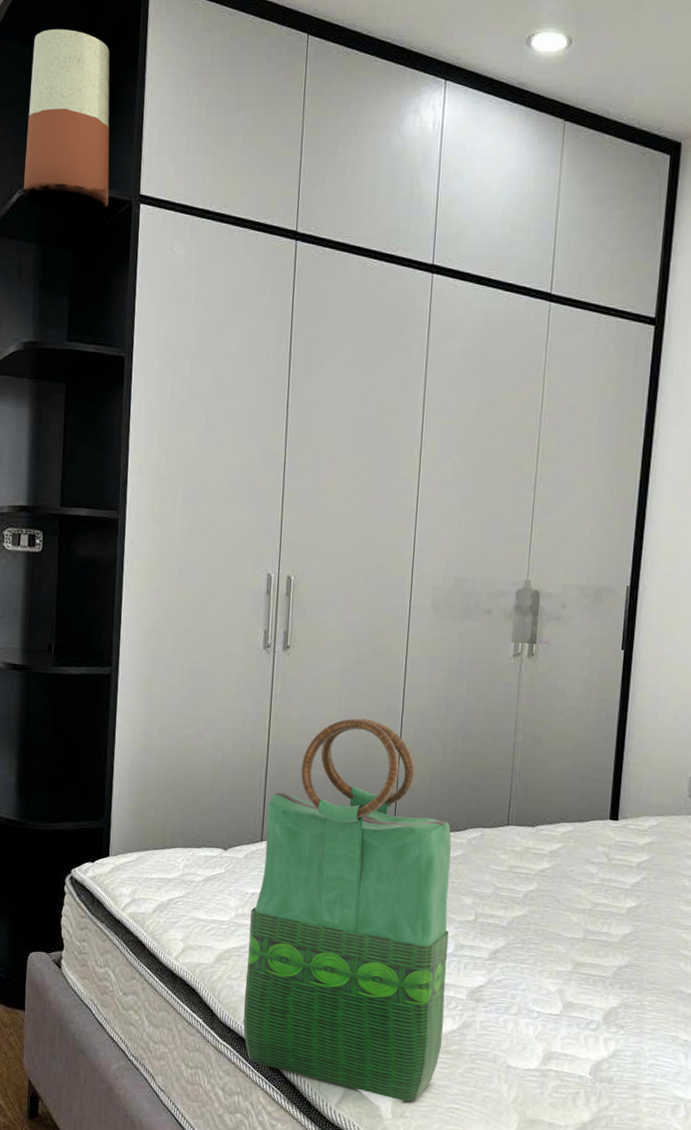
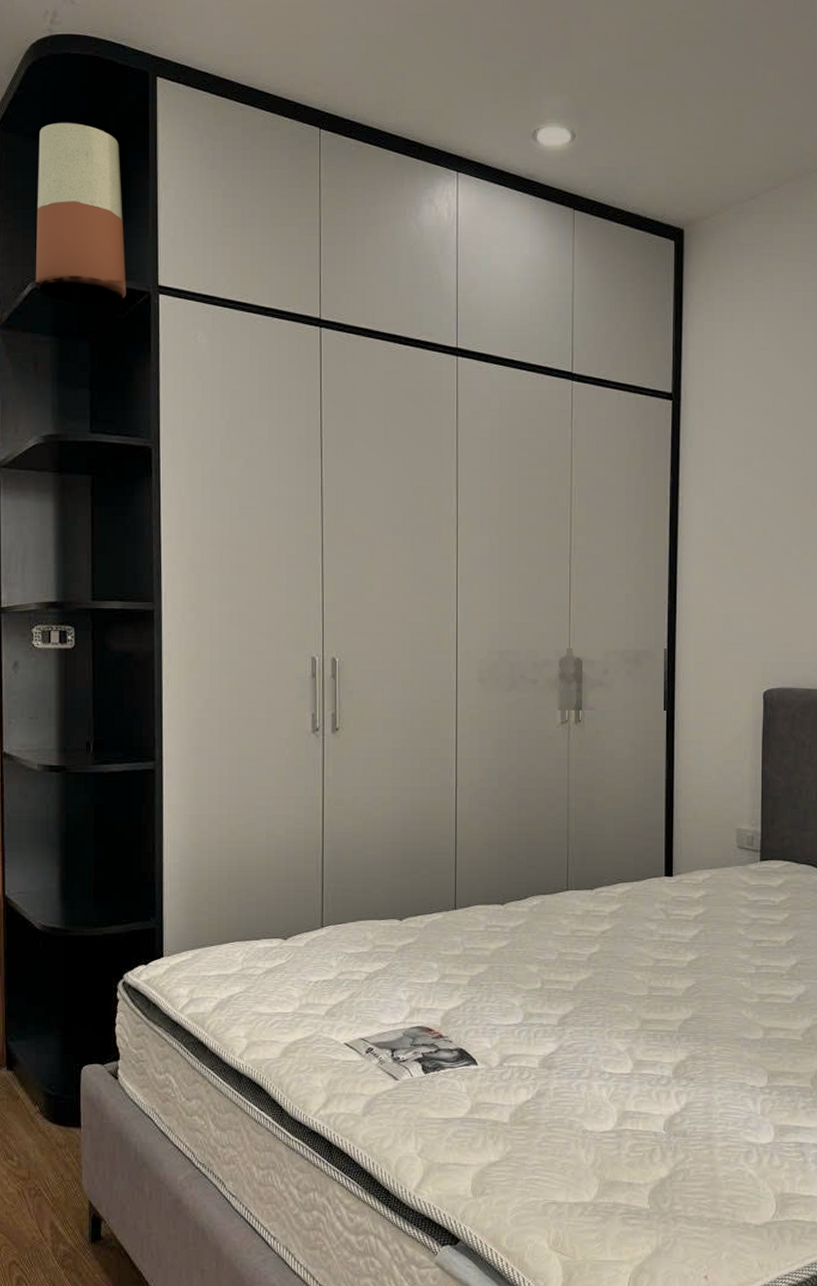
tote bag: present [243,718,452,1102] -> none [314,795,518,1178]

